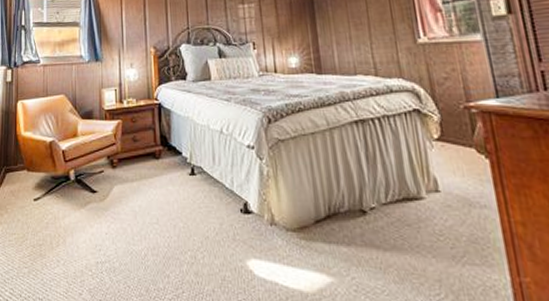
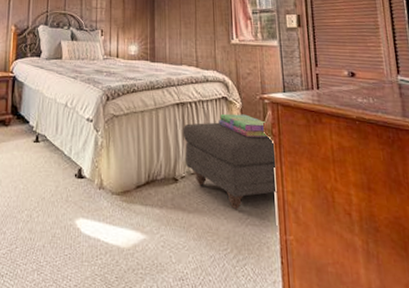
ottoman: none [366,140,503,245] -> present [182,122,278,209]
stack of books: none [412,128,481,156] -> present [219,113,268,138]

